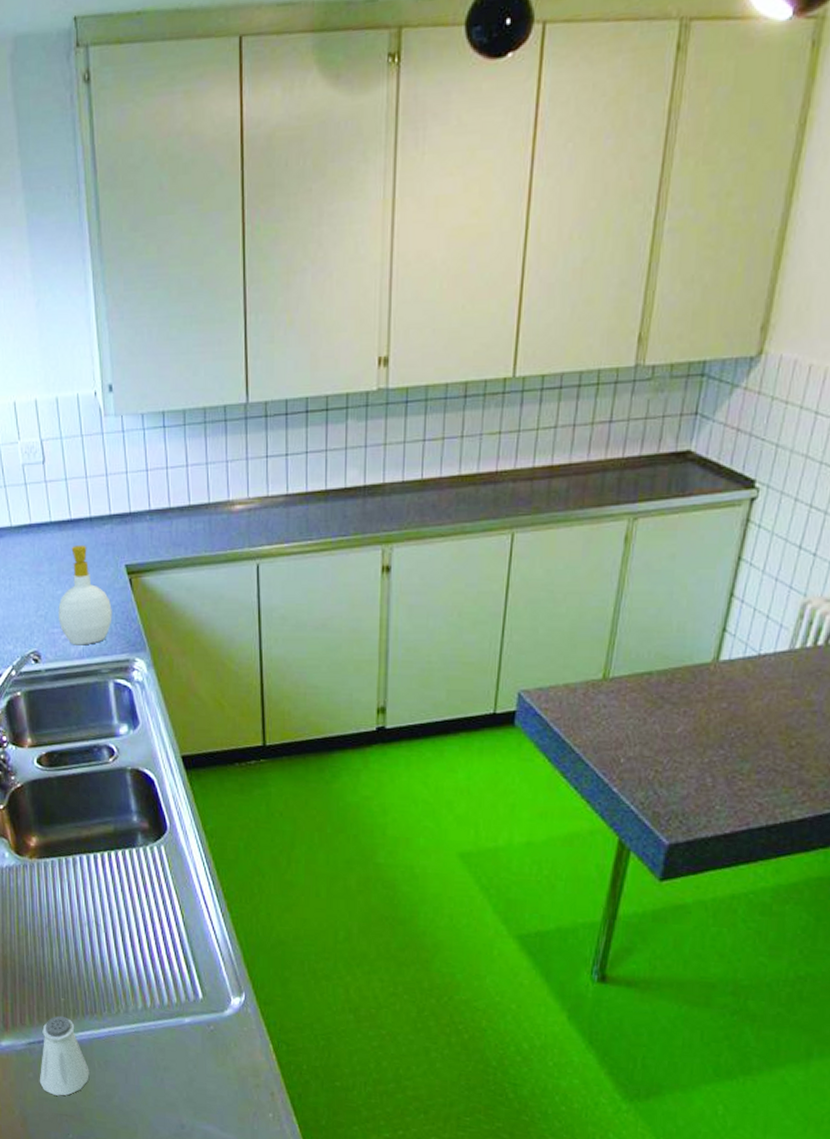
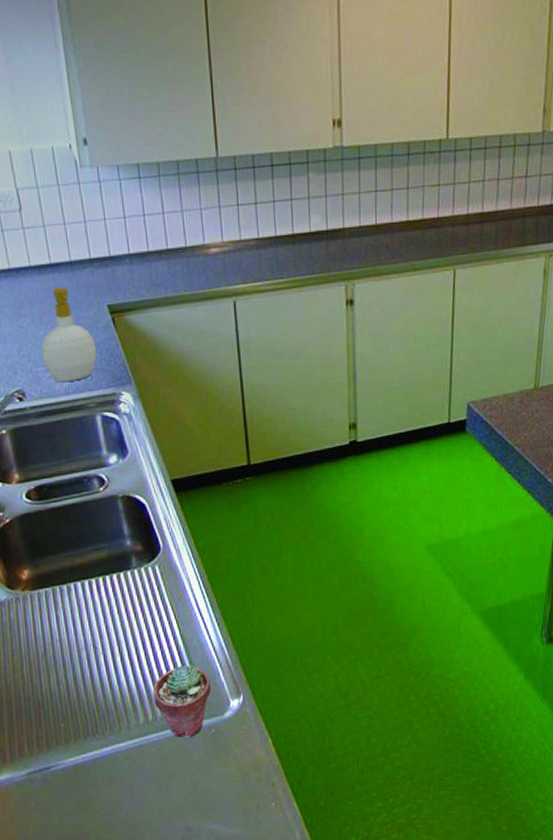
saltshaker: present [39,1015,89,1096] -> none [41,741,94,821]
potted succulent: none [153,953,211,1032] -> present [153,665,211,738]

